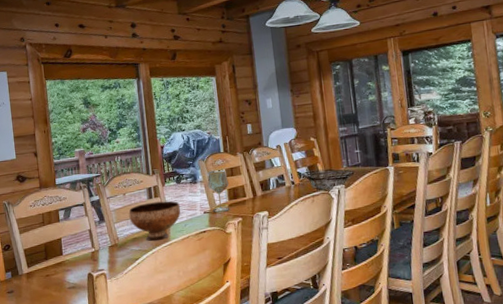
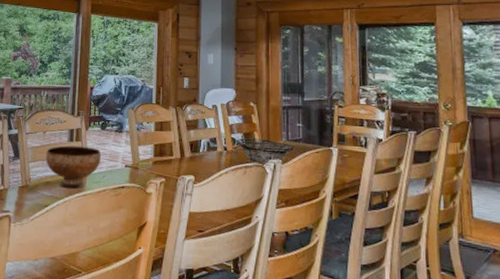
wine glass: present [207,171,229,213] -> none [134,123,156,169]

